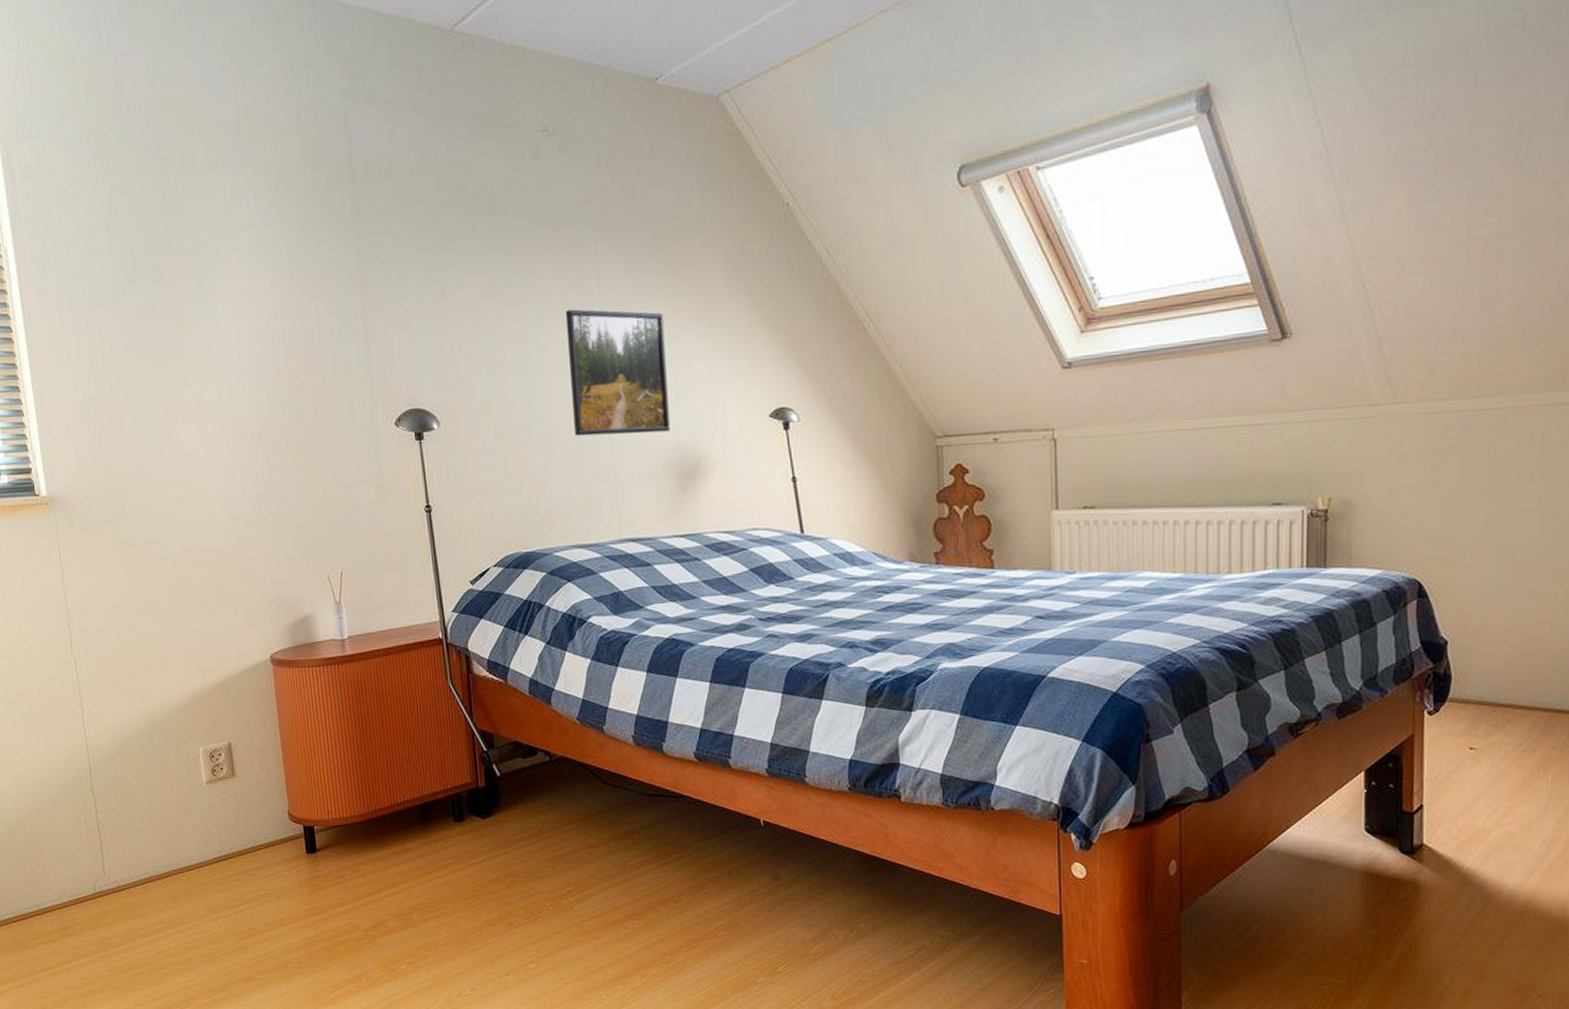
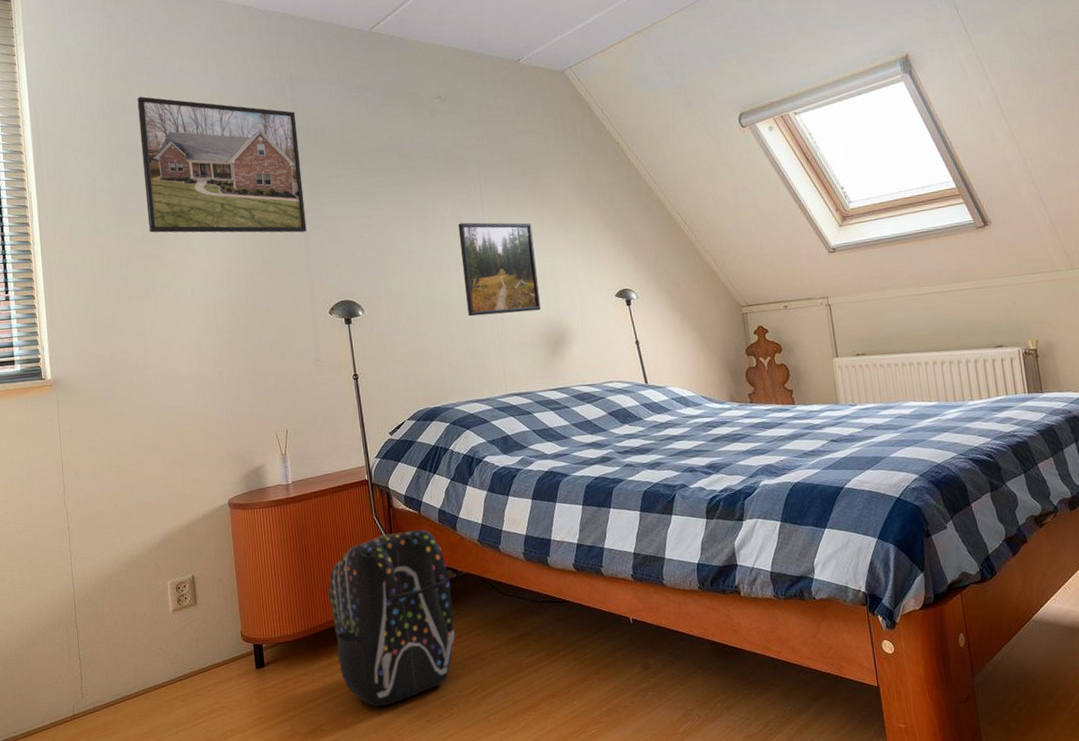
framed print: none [138,118,366,316] -> present [137,96,307,233]
backpack: none [391,702,546,905] -> present [327,529,455,707]

